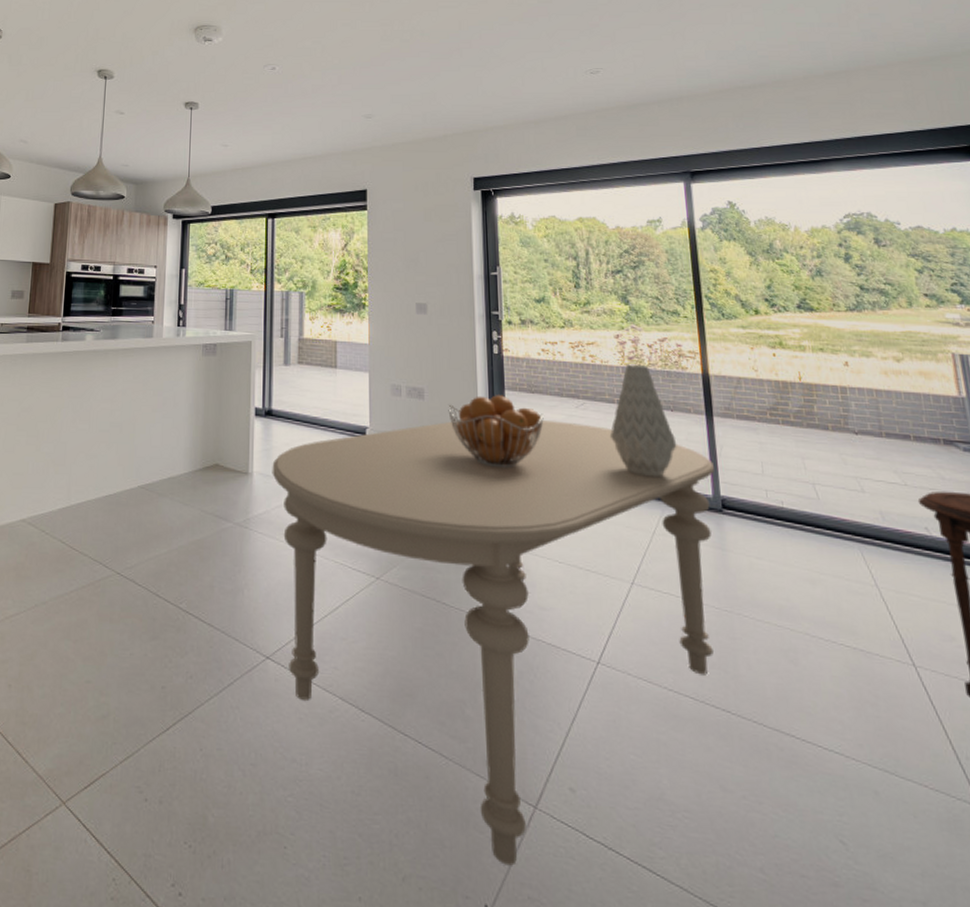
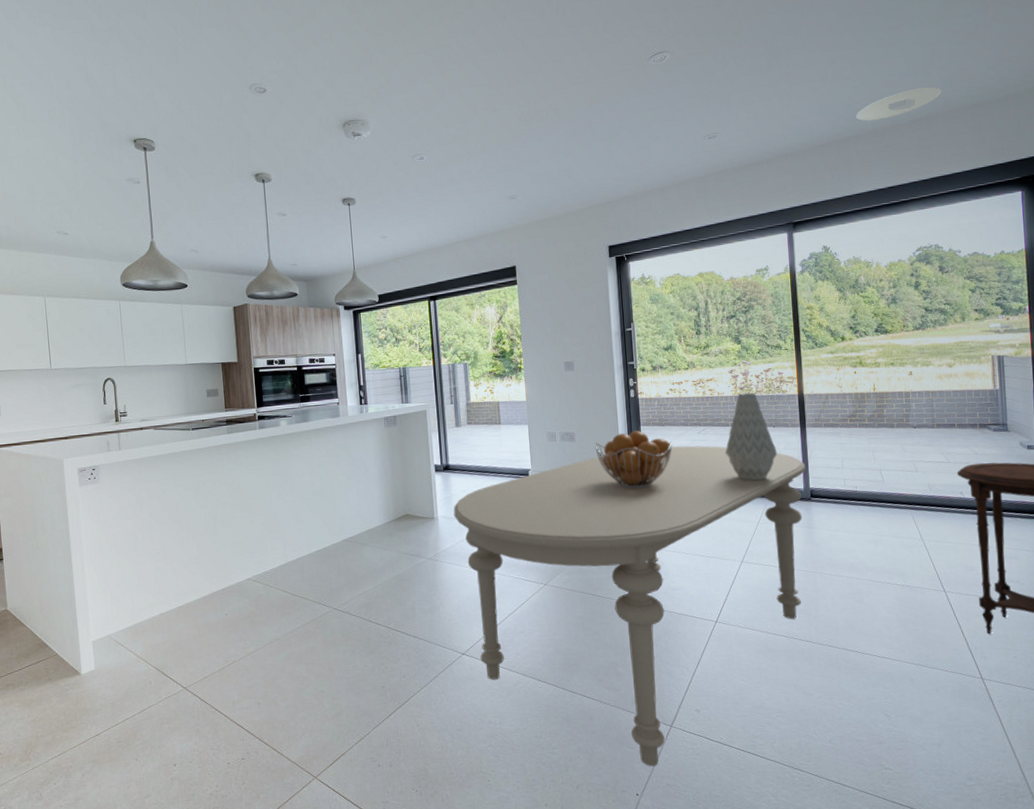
recessed light: none [761,39,863,70] -> present [856,86,942,122]

